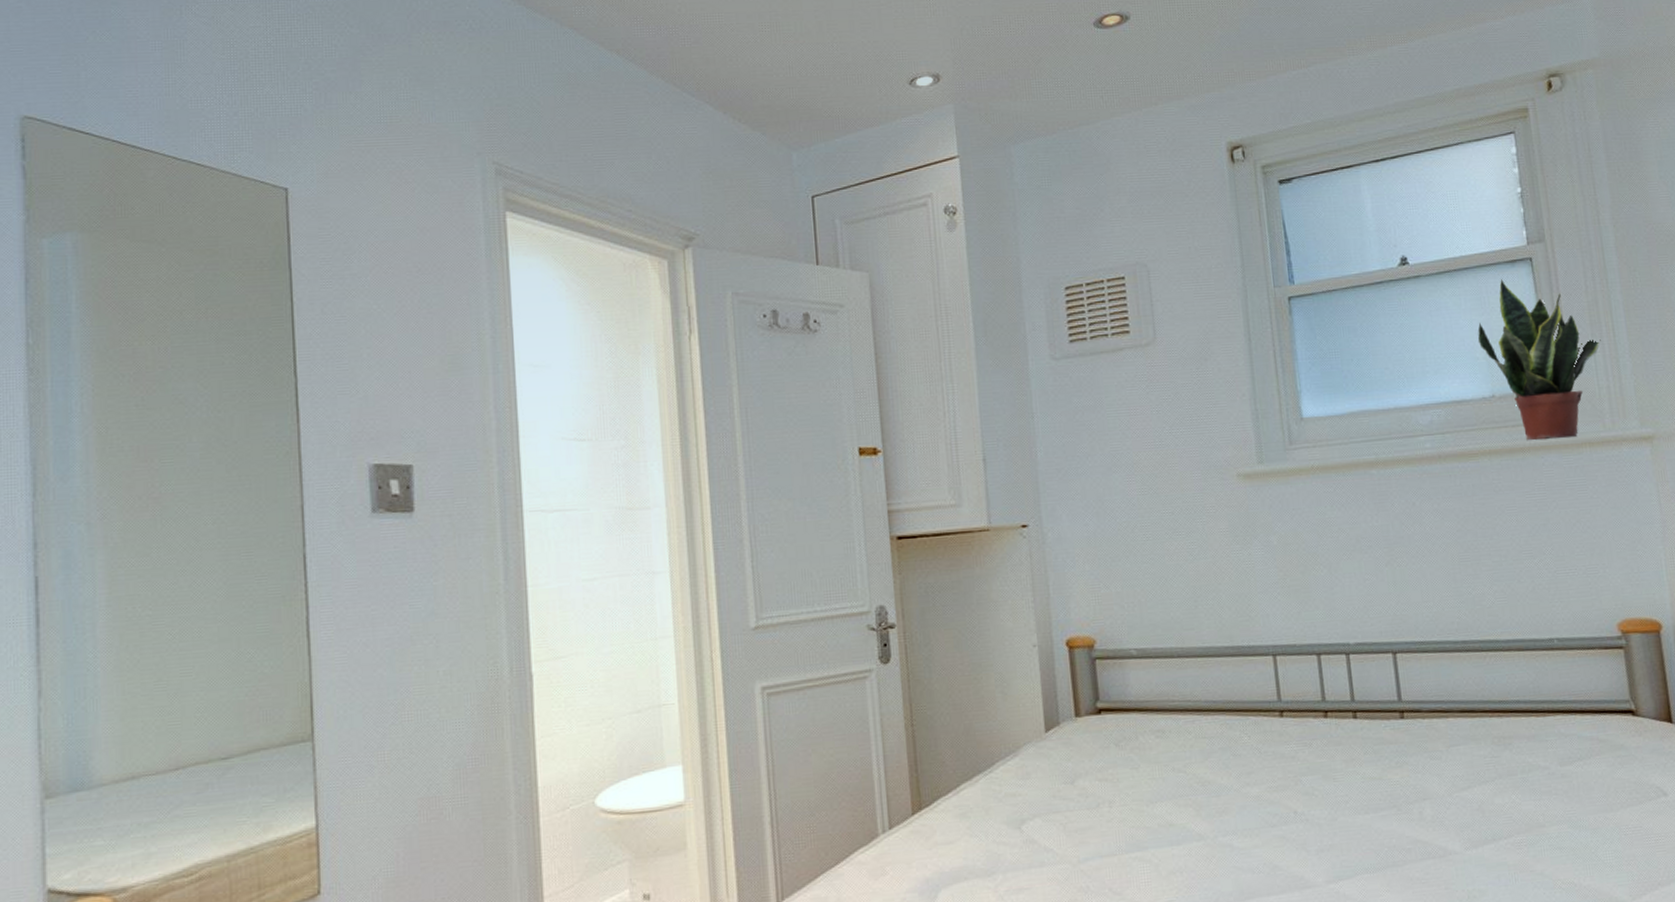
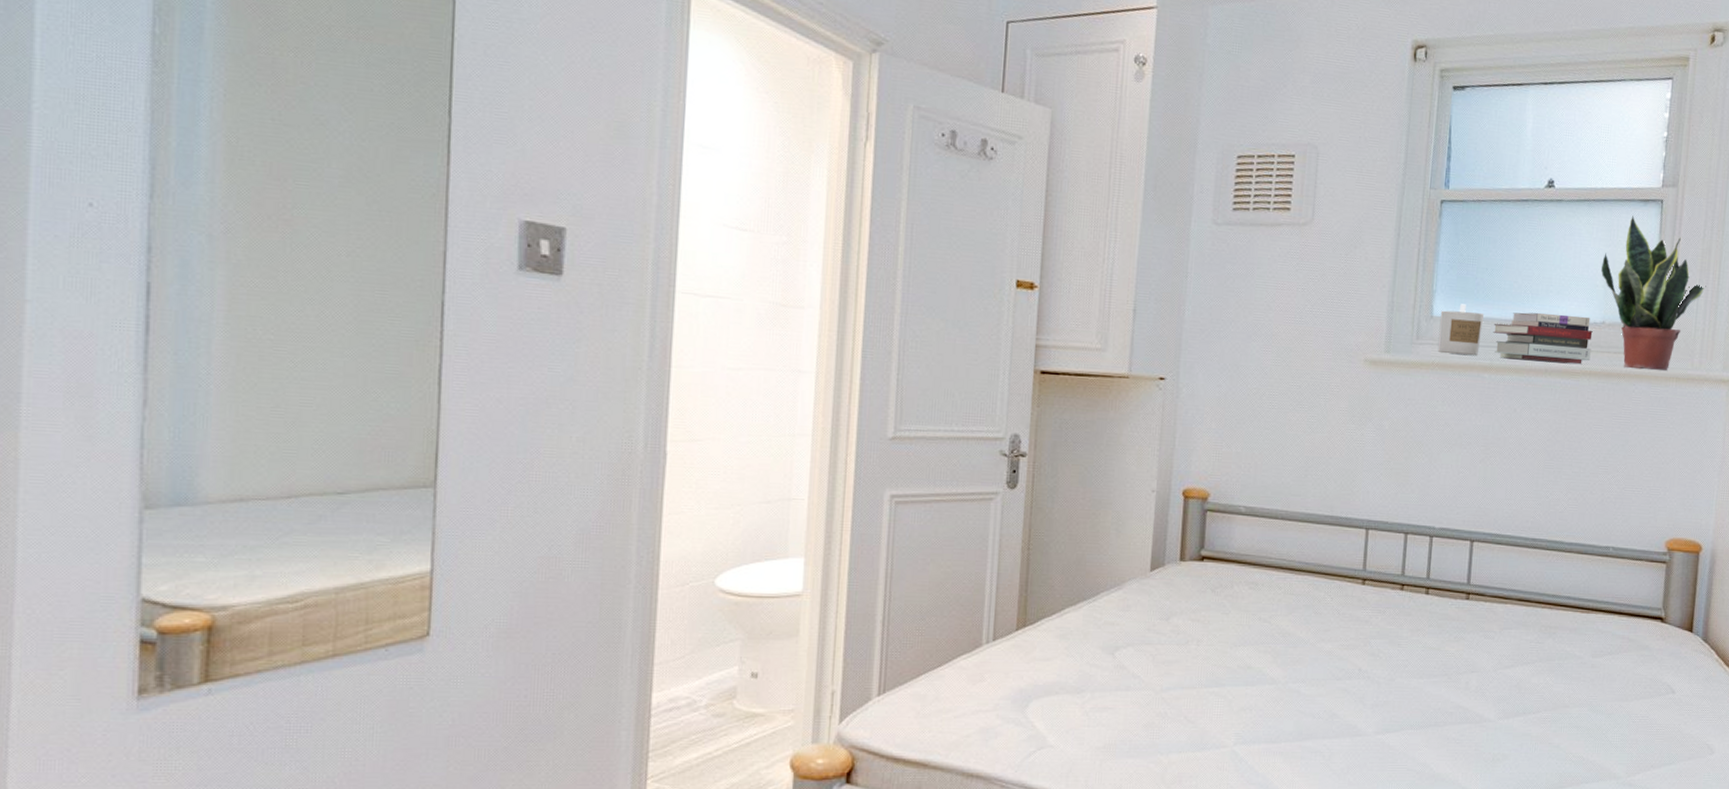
candle: none [1310,400,1361,456] -> present [1437,304,1485,356]
books: none [1371,392,1487,451] -> present [1493,312,1593,364]

